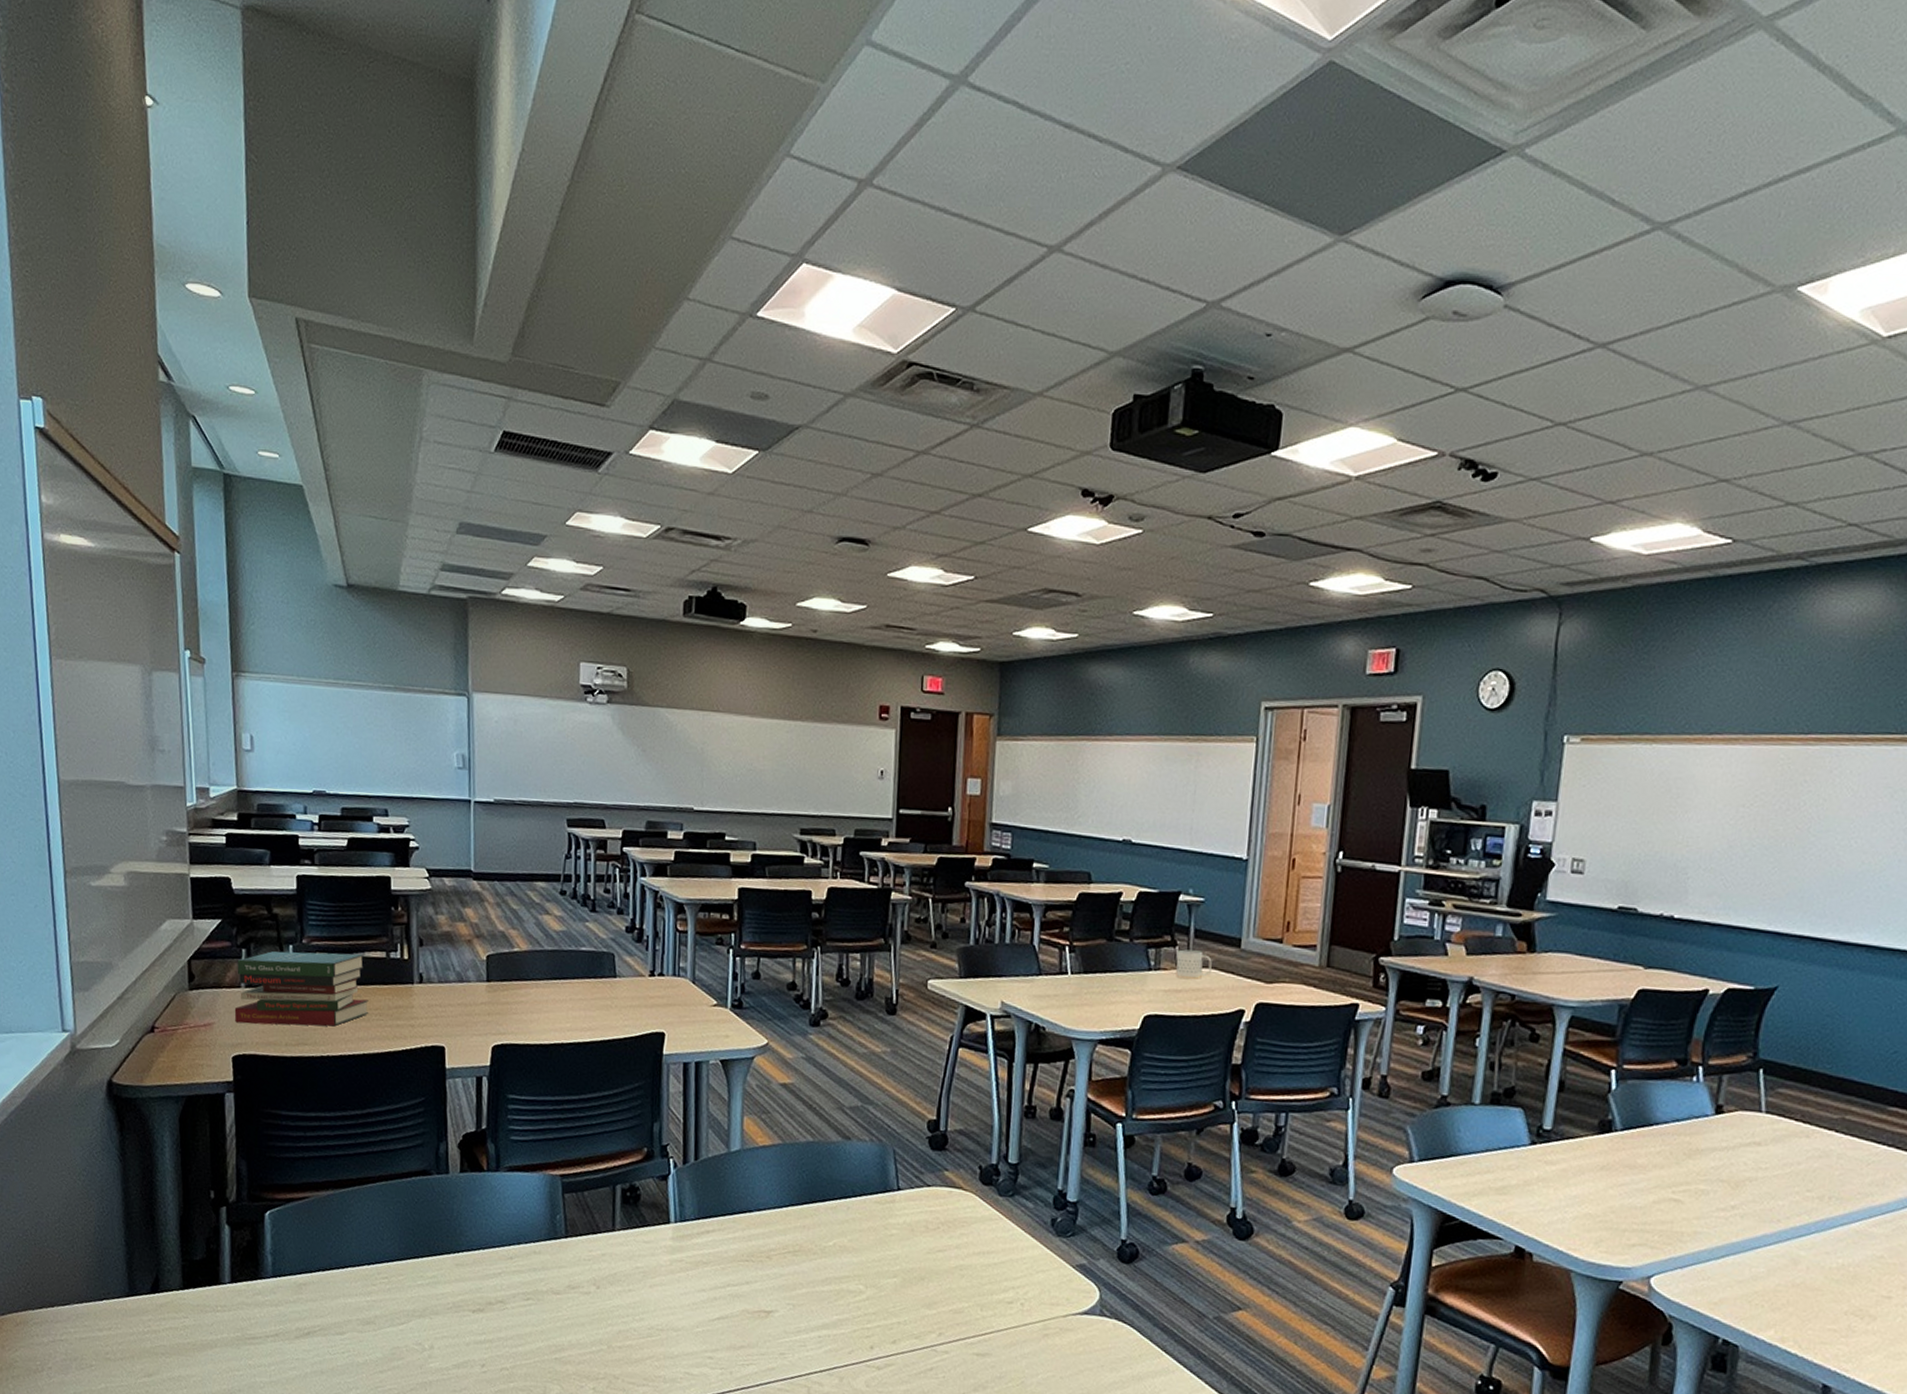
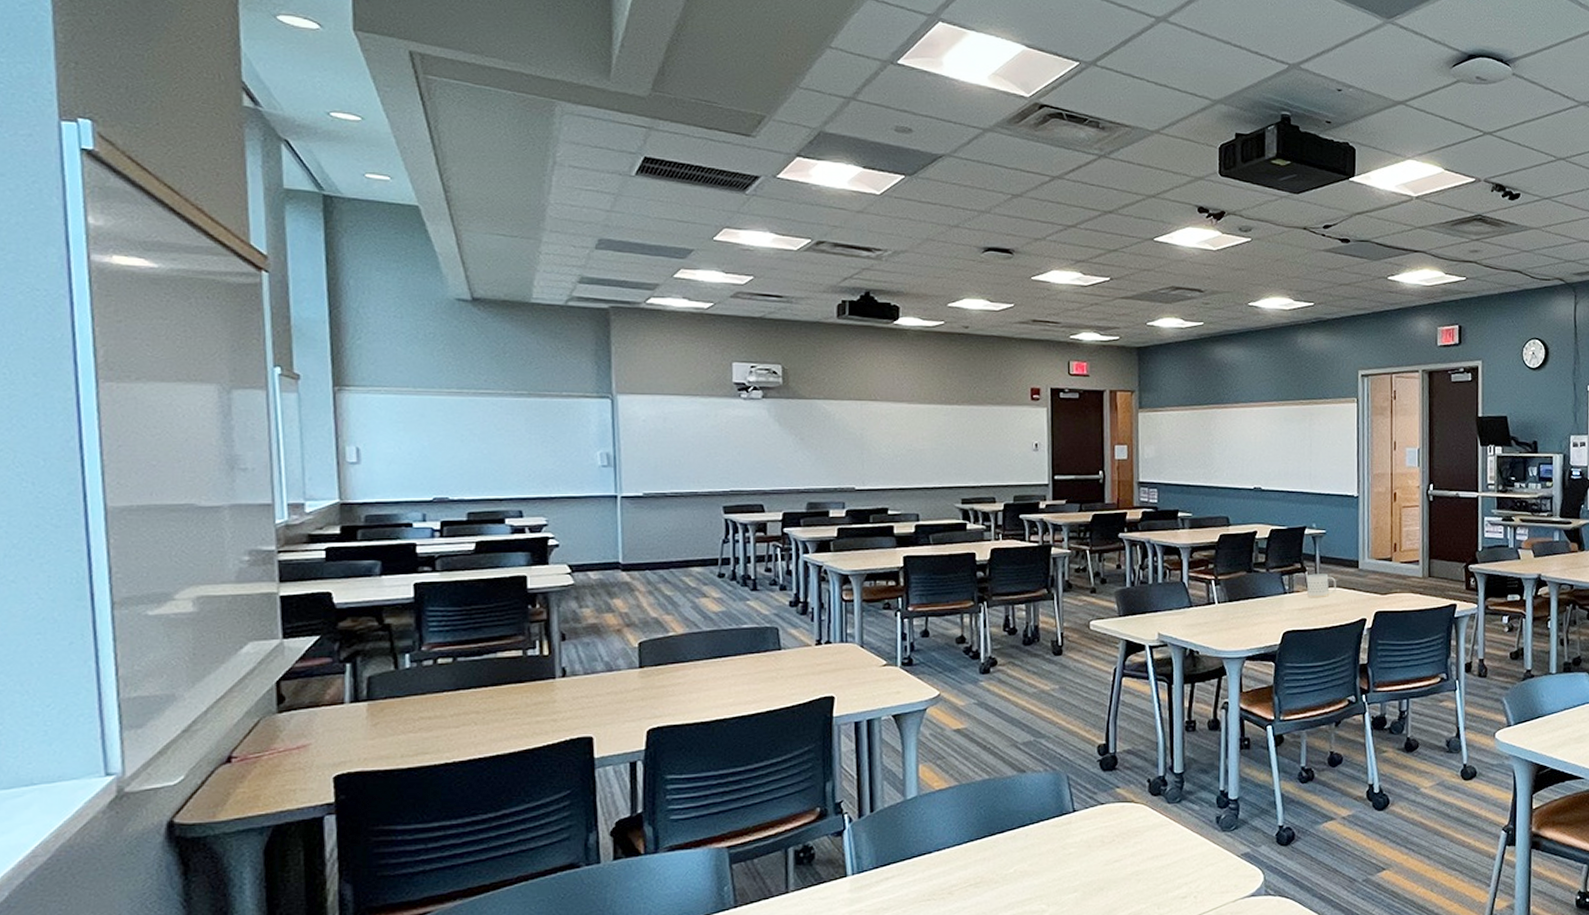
books: present [234,951,369,1027] -> none [336,655,503,741]

